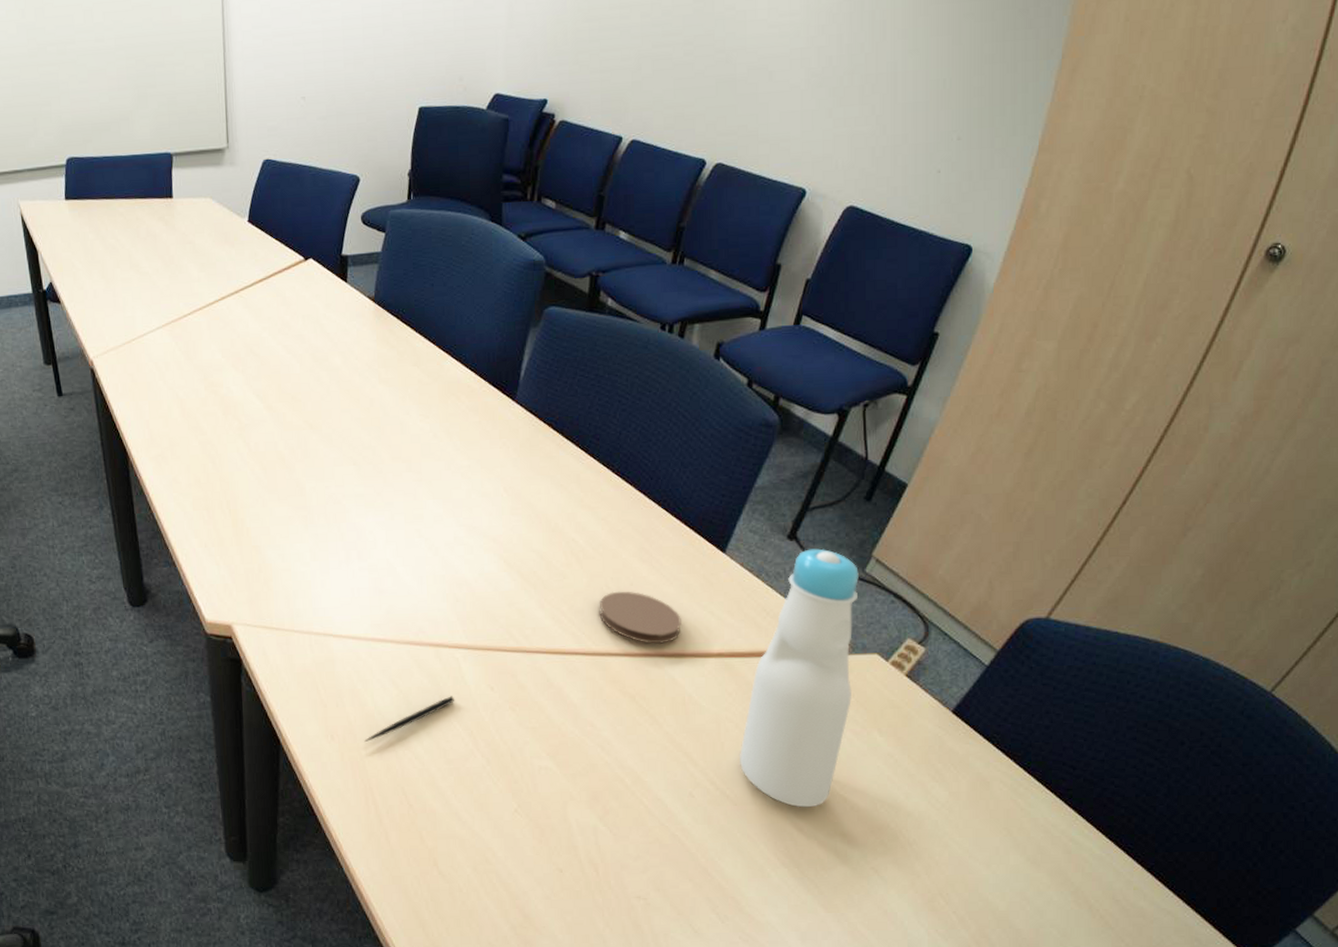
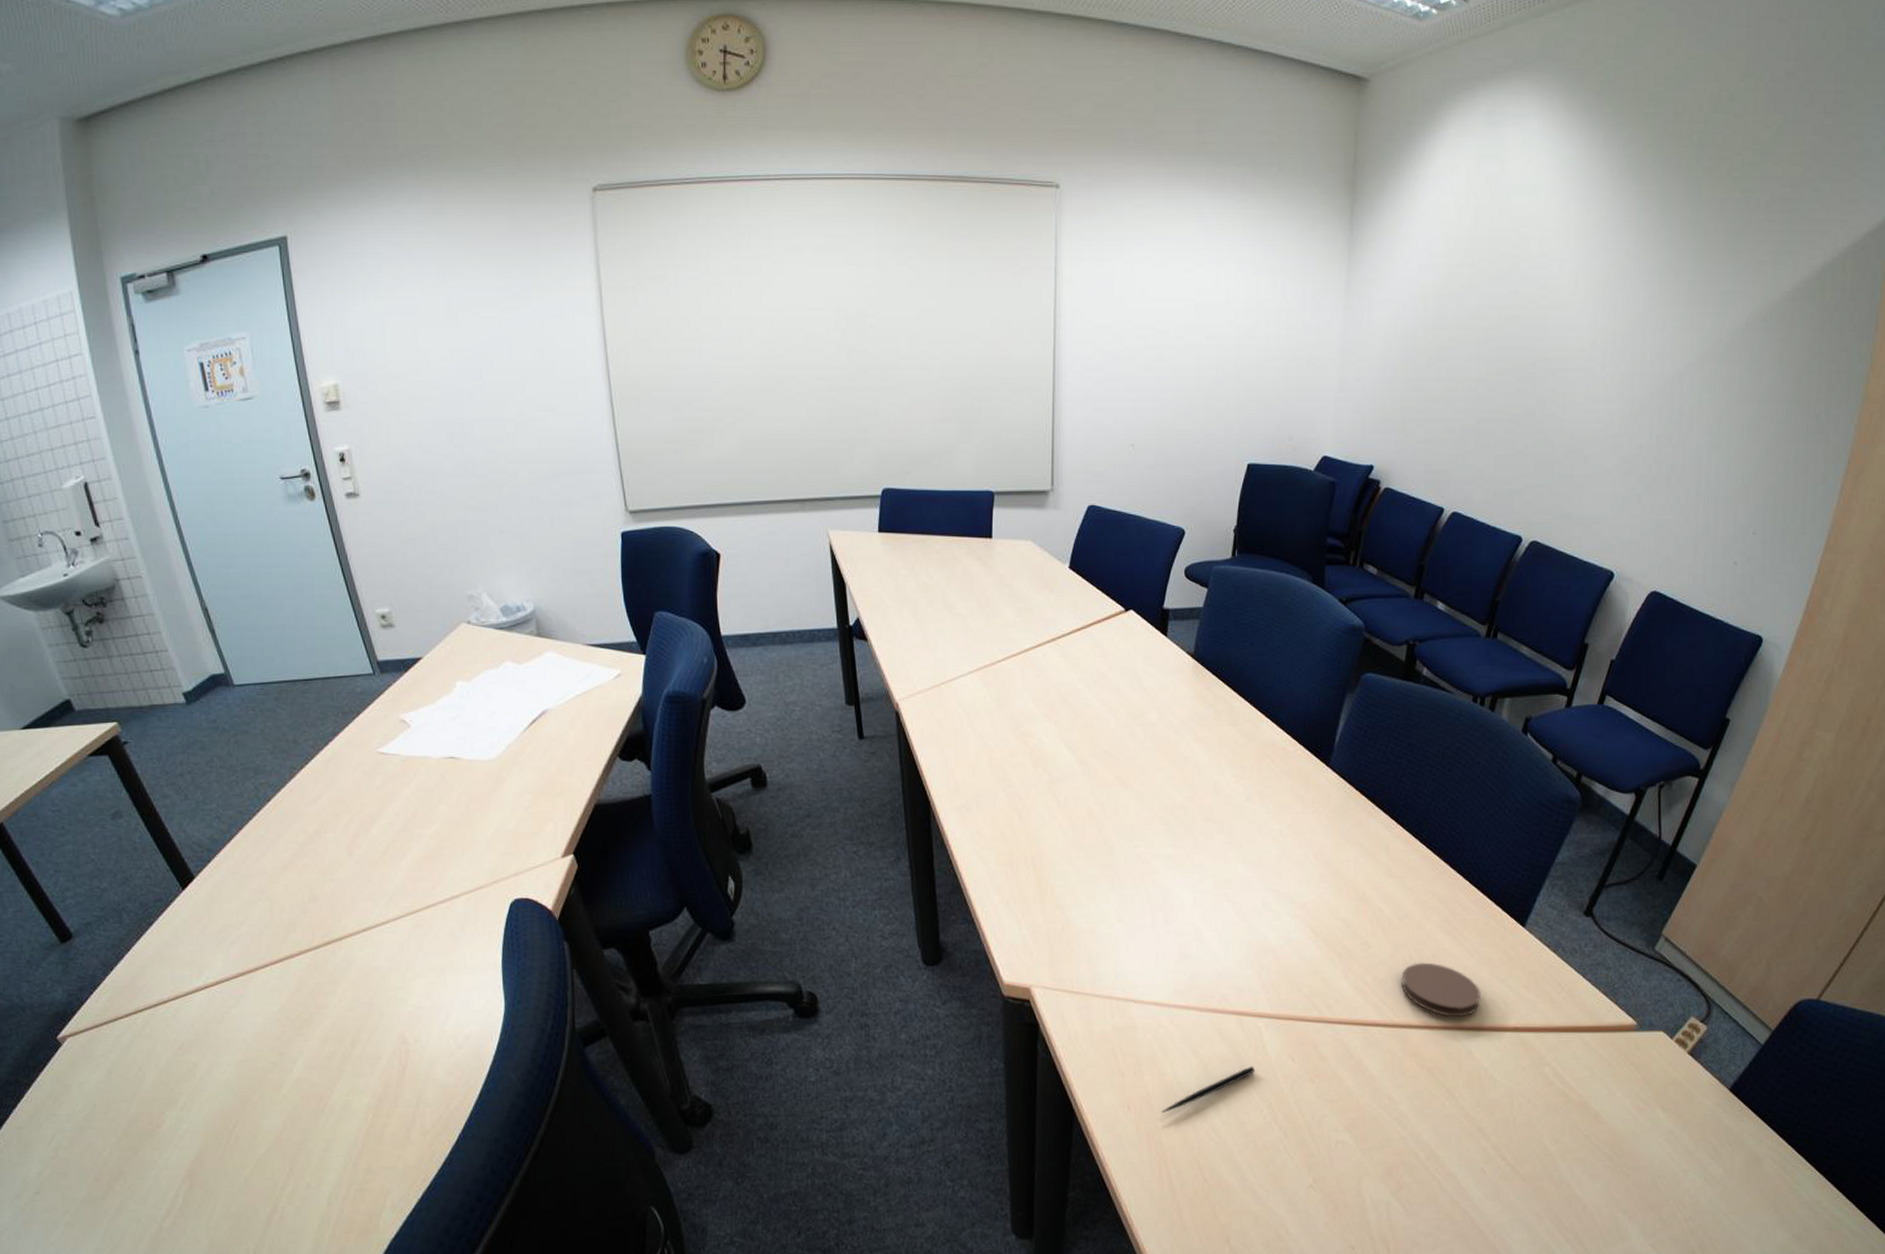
bottle: present [739,548,859,808] -> none [1530,925,1649,1184]

